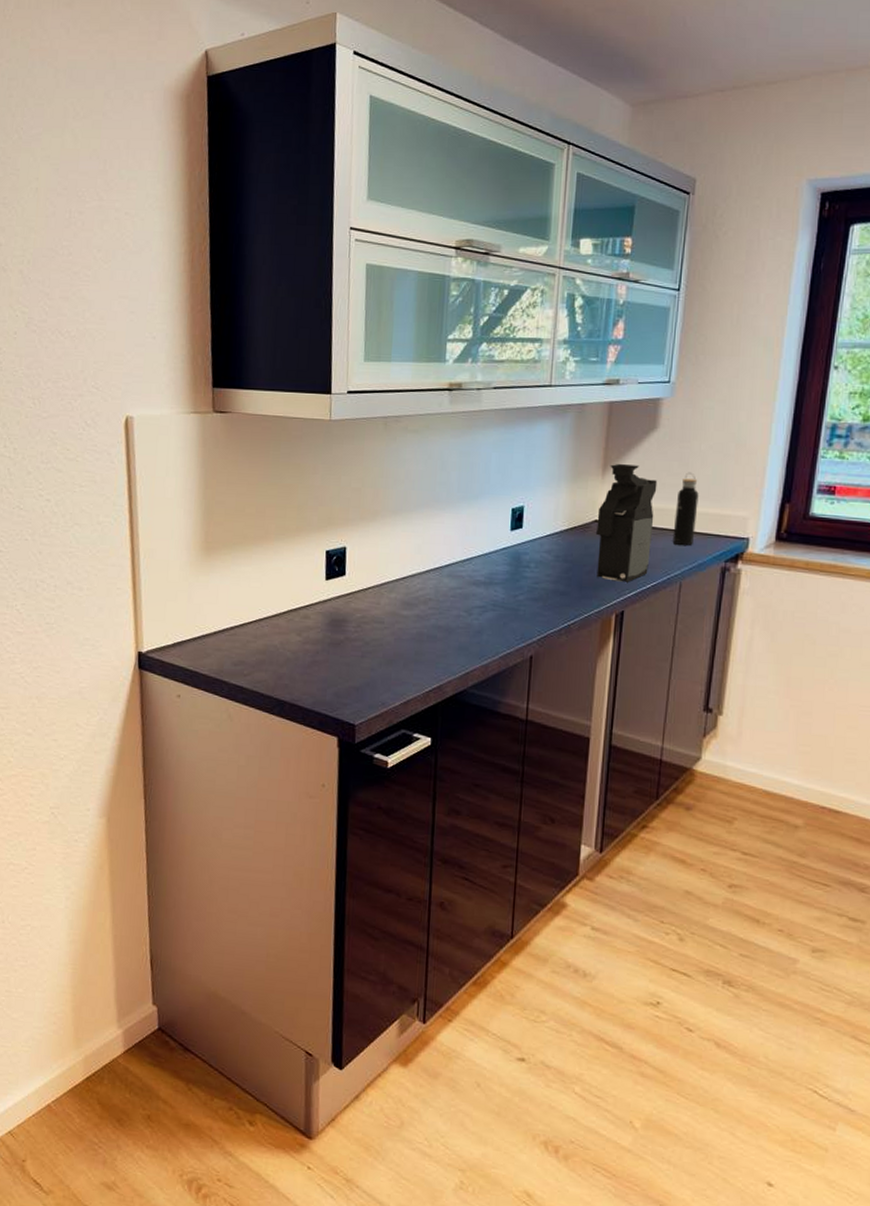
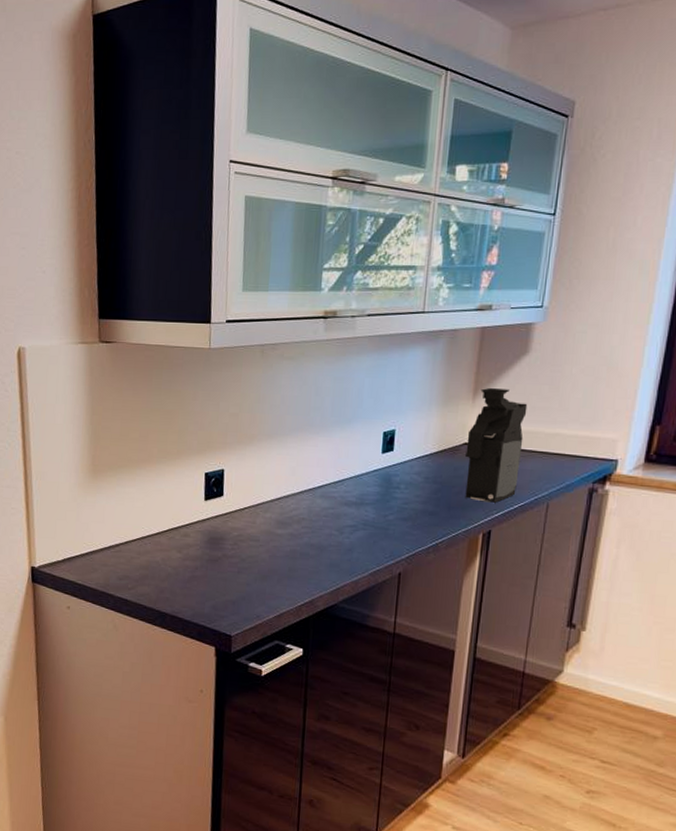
water bottle: present [672,472,699,546] -> none [541,395,569,468]

